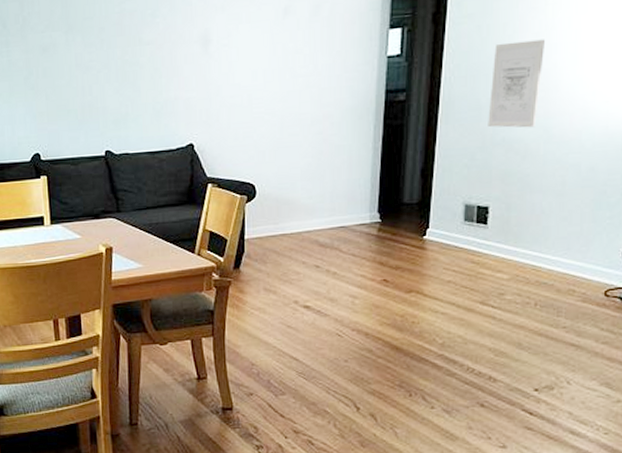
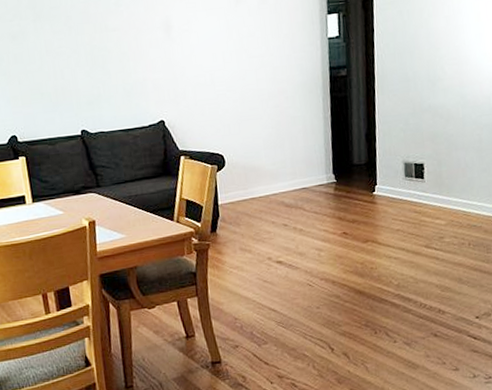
wall art: present [488,39,546,128] -> none [415,21,455,97]

